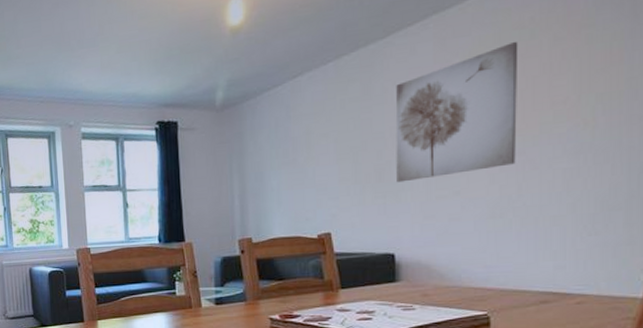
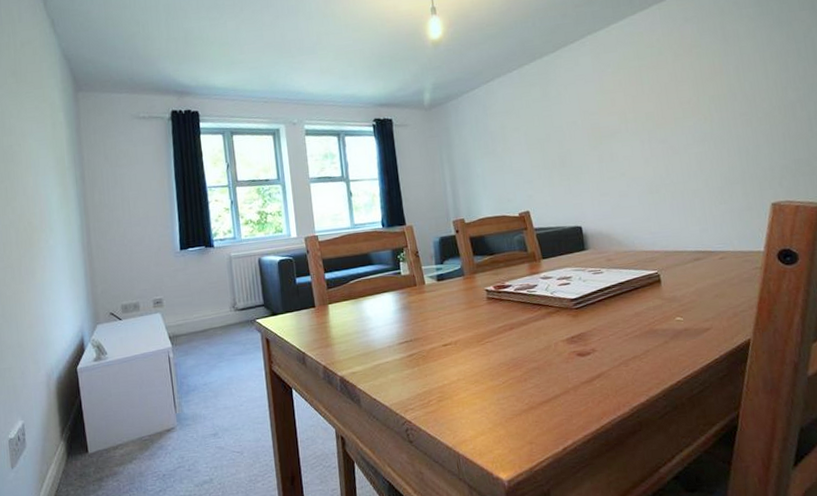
wall art: present [395,41,519,183] -> none [567,56,662,167]

